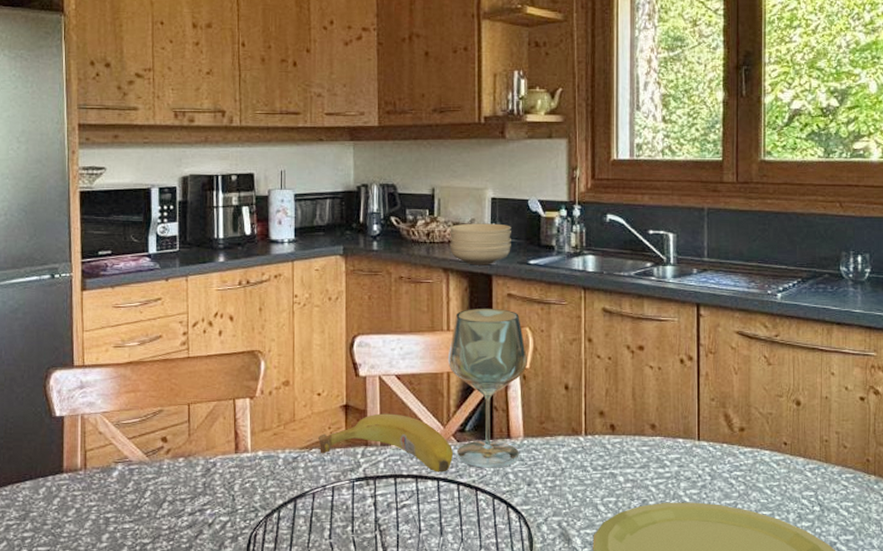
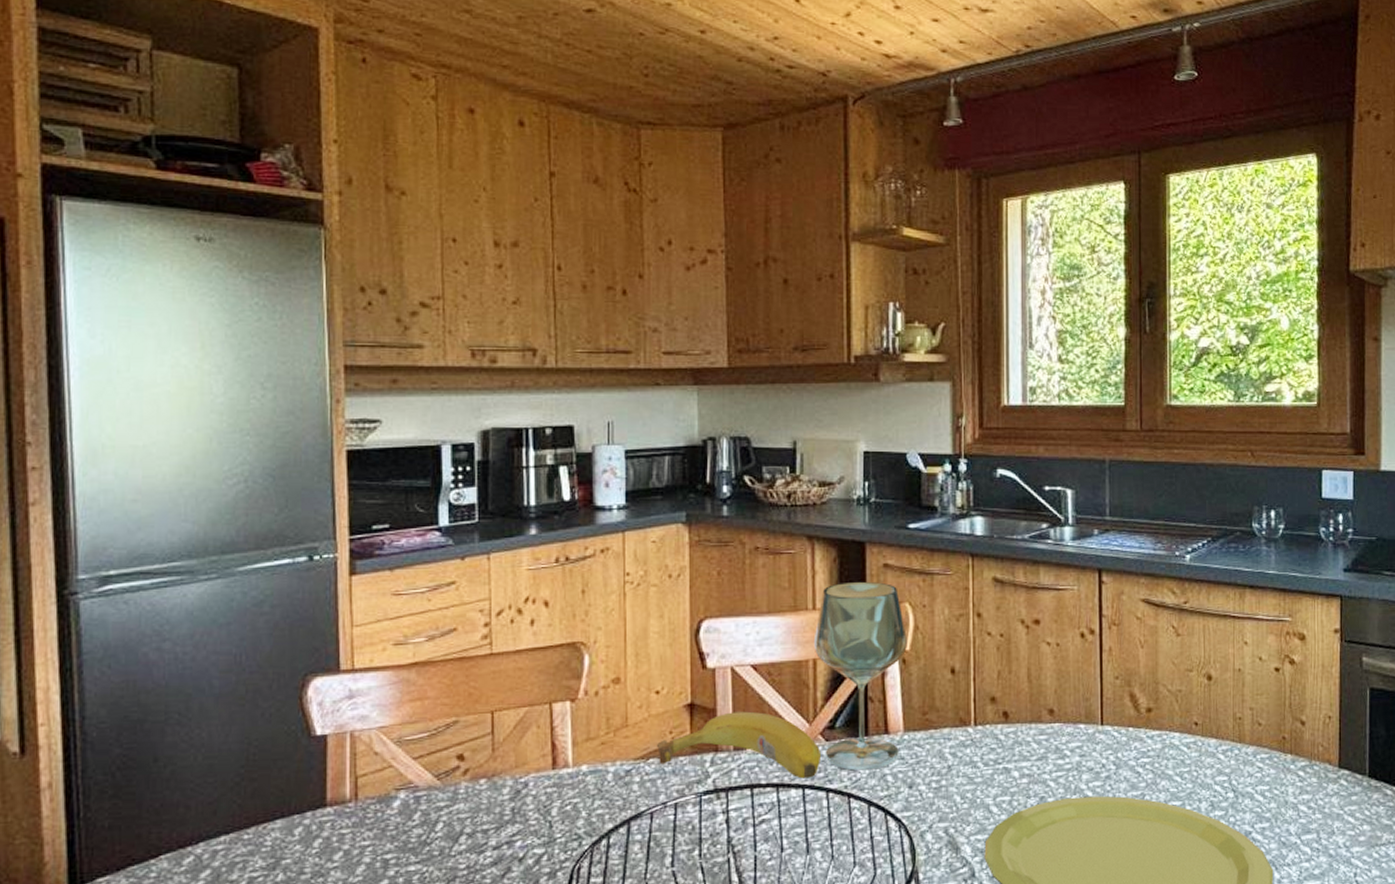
bowl: present [450,223,512,265] -> none [815,481,889,531]

